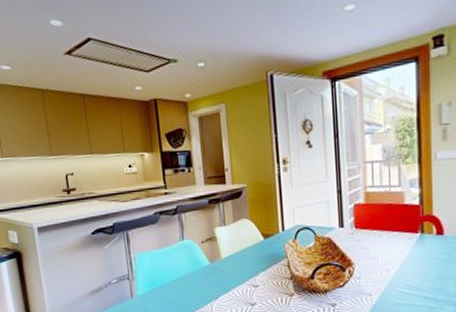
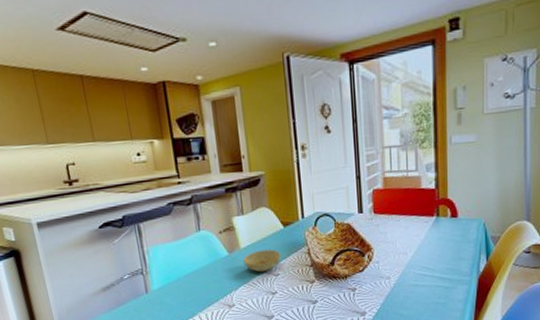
bowl: none [224,260,261,283] -> present [243,249,281,273]

